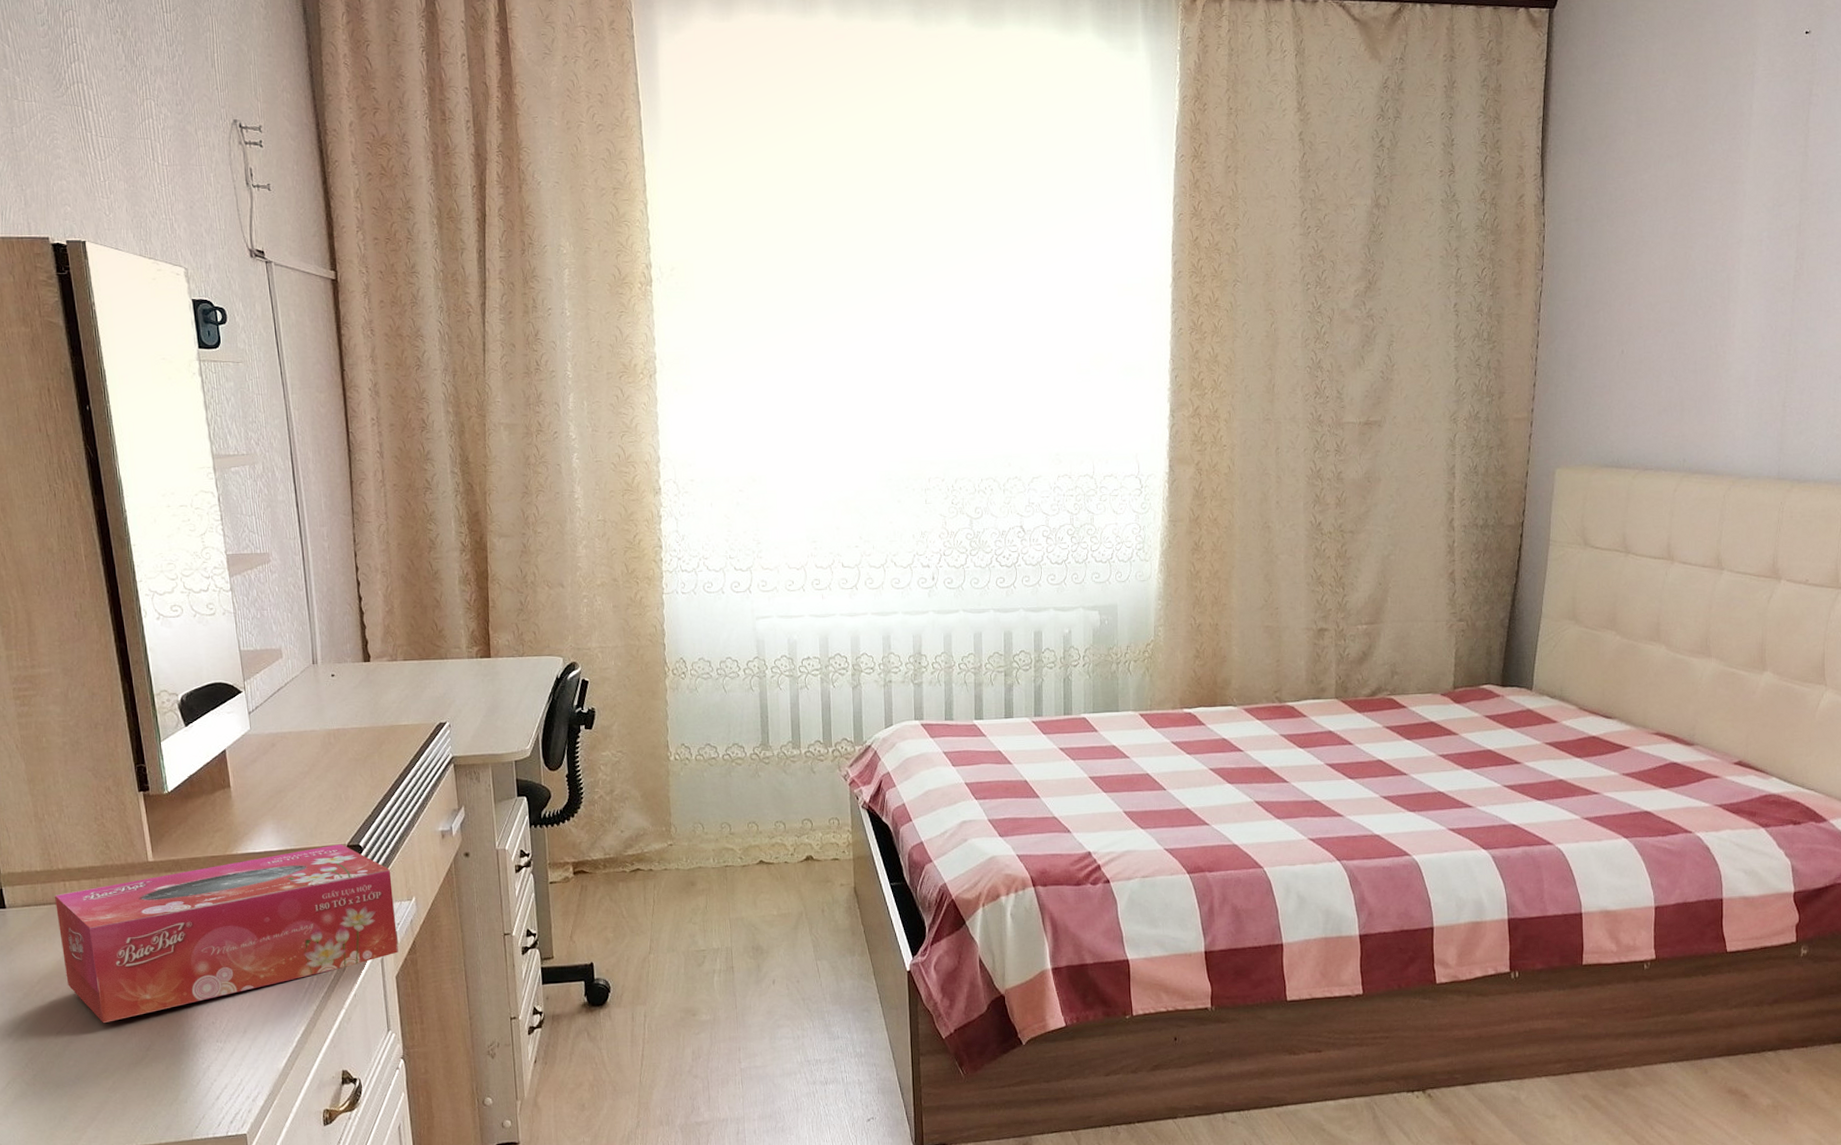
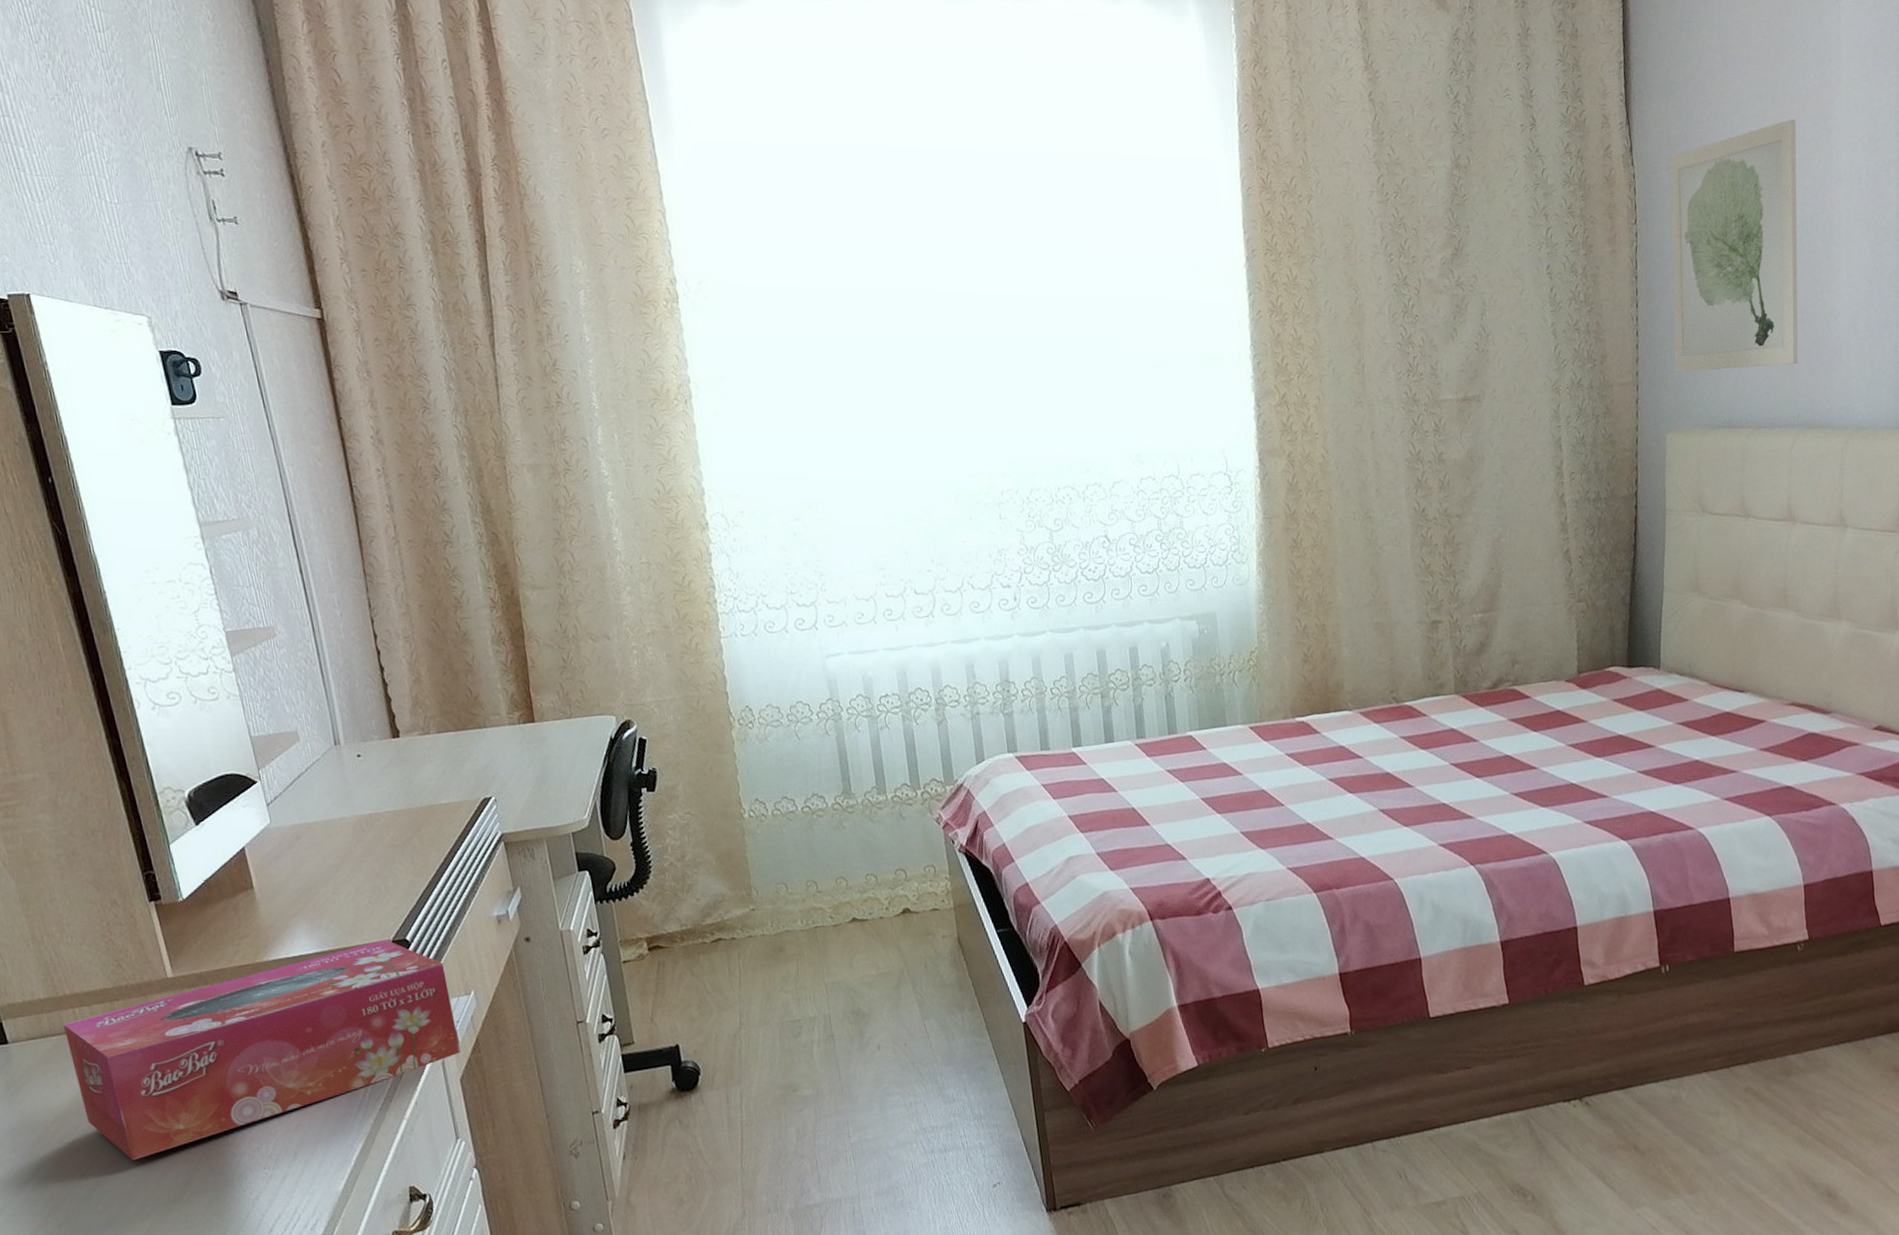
wall art: none [1568,180,1704,412] -> present [1669,118,1798,372]

